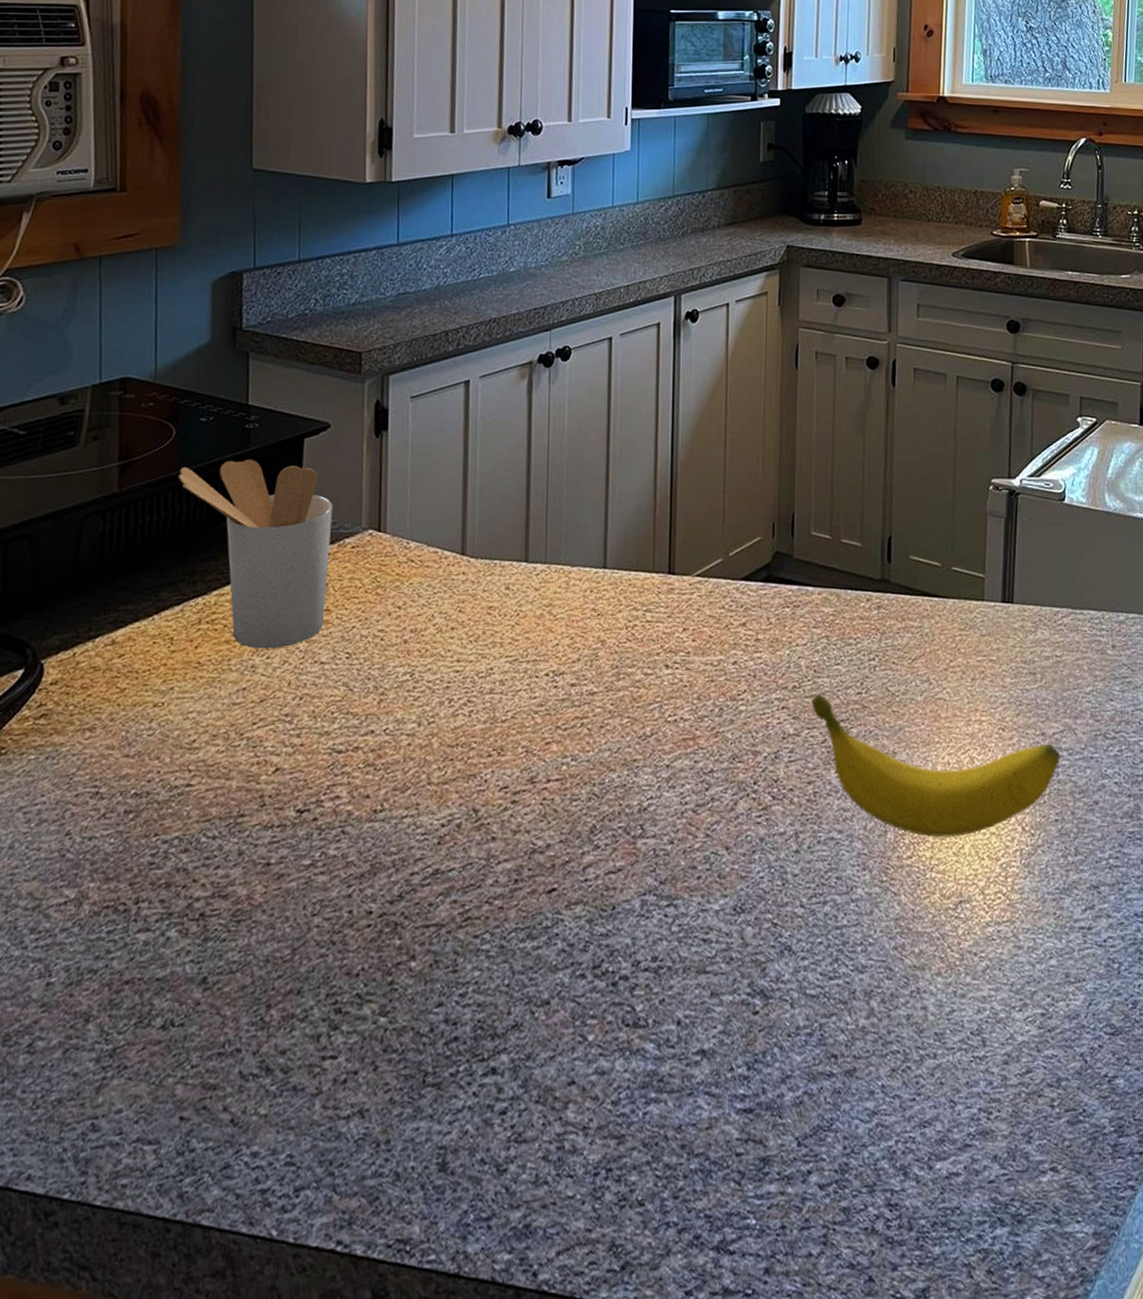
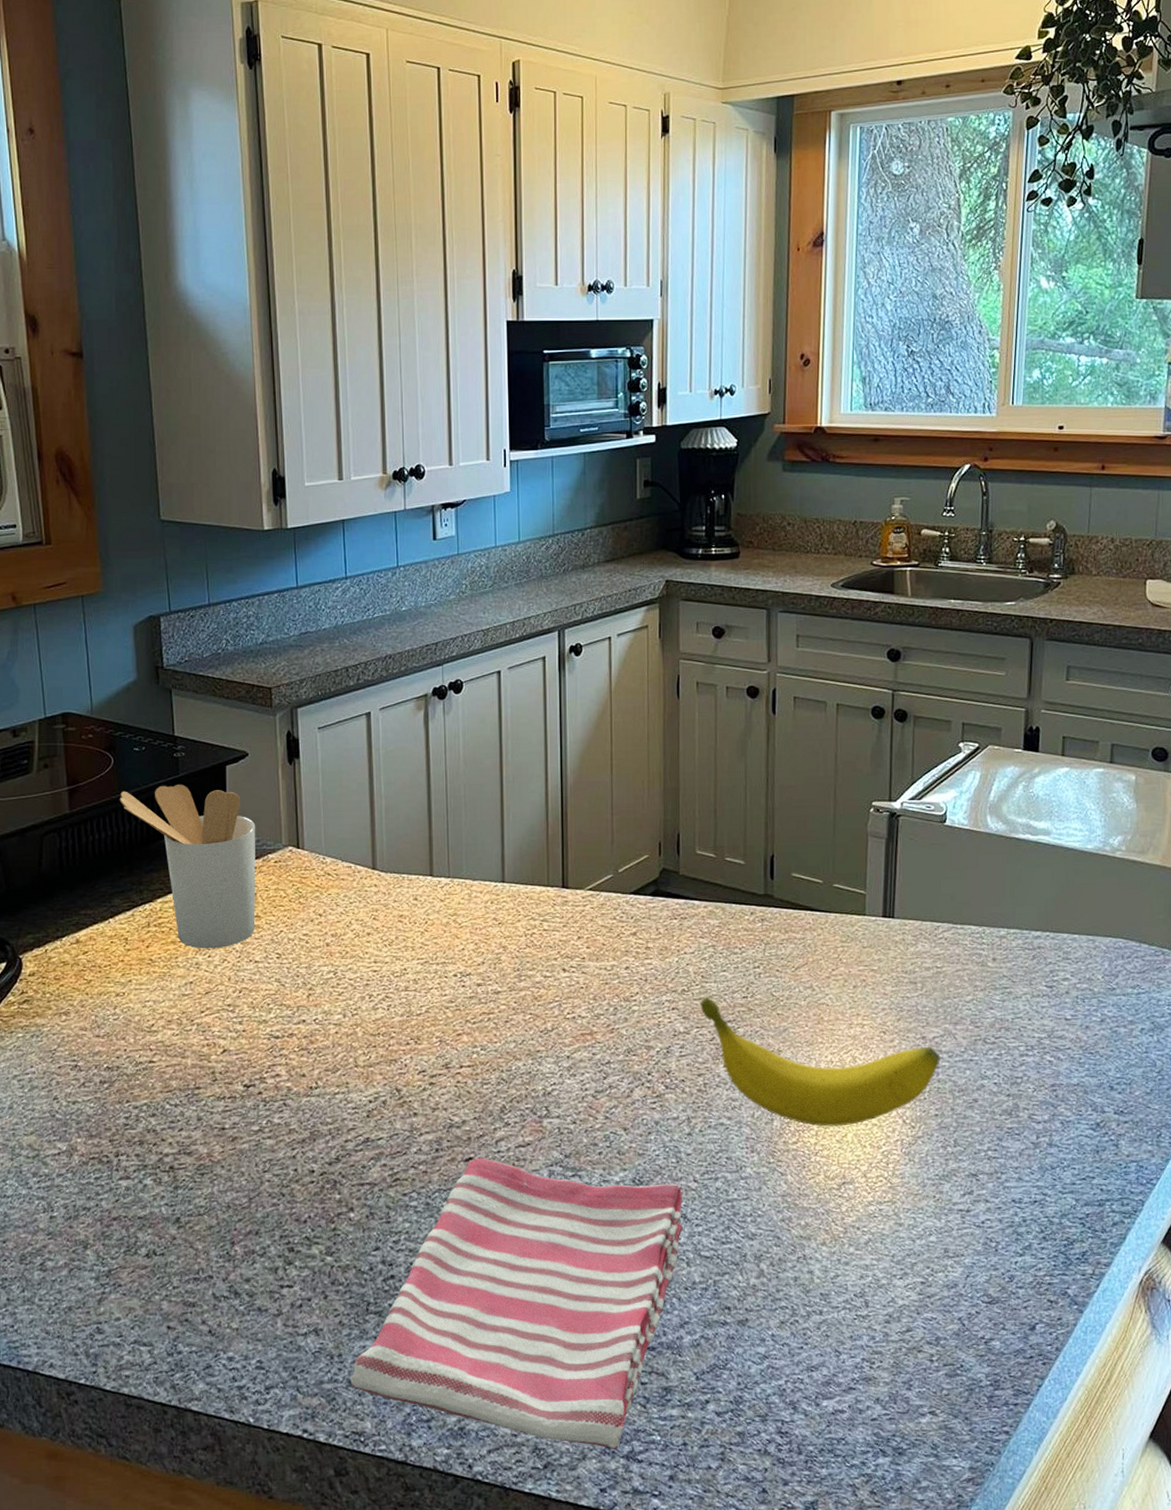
dish towel: none [399,888,787,1241] -> present [351,1158,683,1450]

